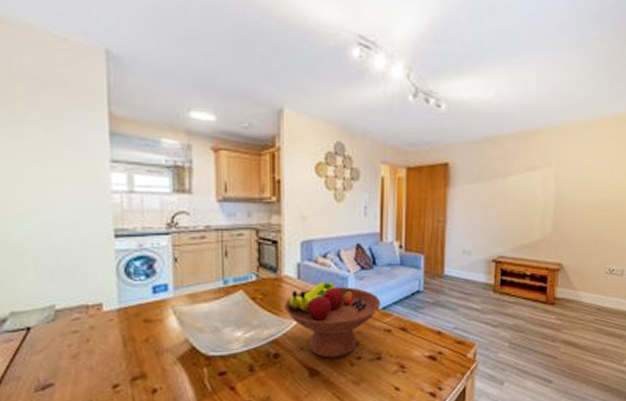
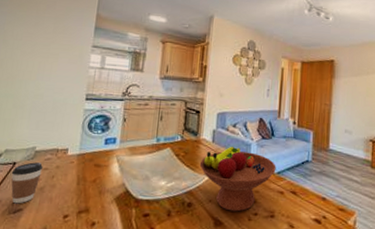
coffee cup: none [26,325,71,379] -> present [11,162,43,204]

